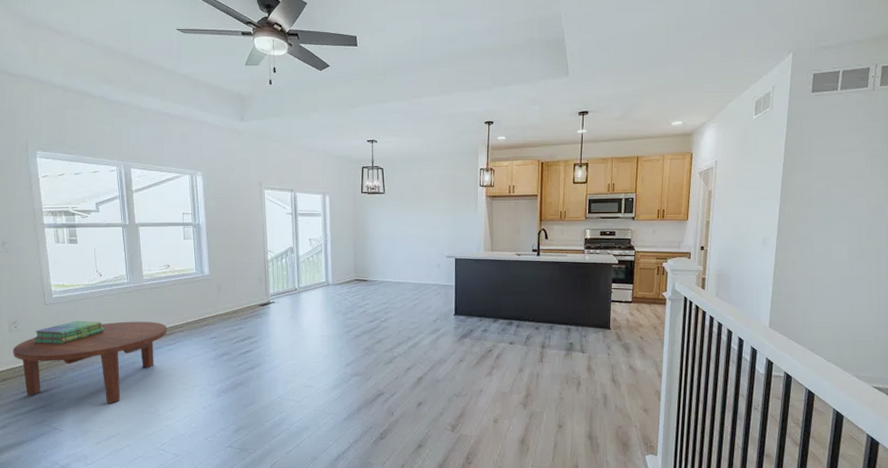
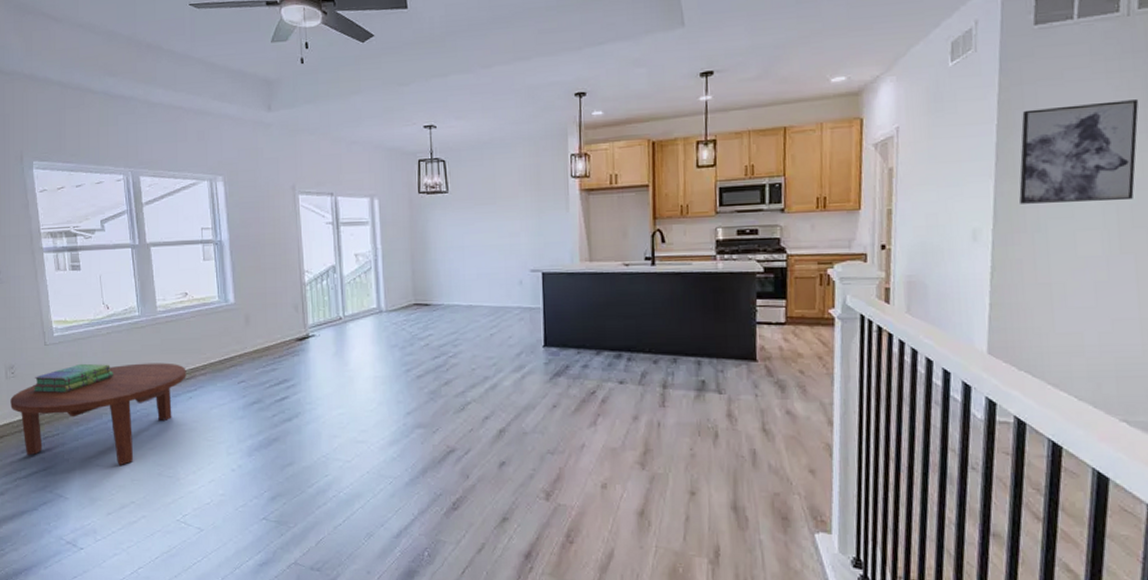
wall art: none [796,150,877,221] -> present [1019,99,1139,204]

